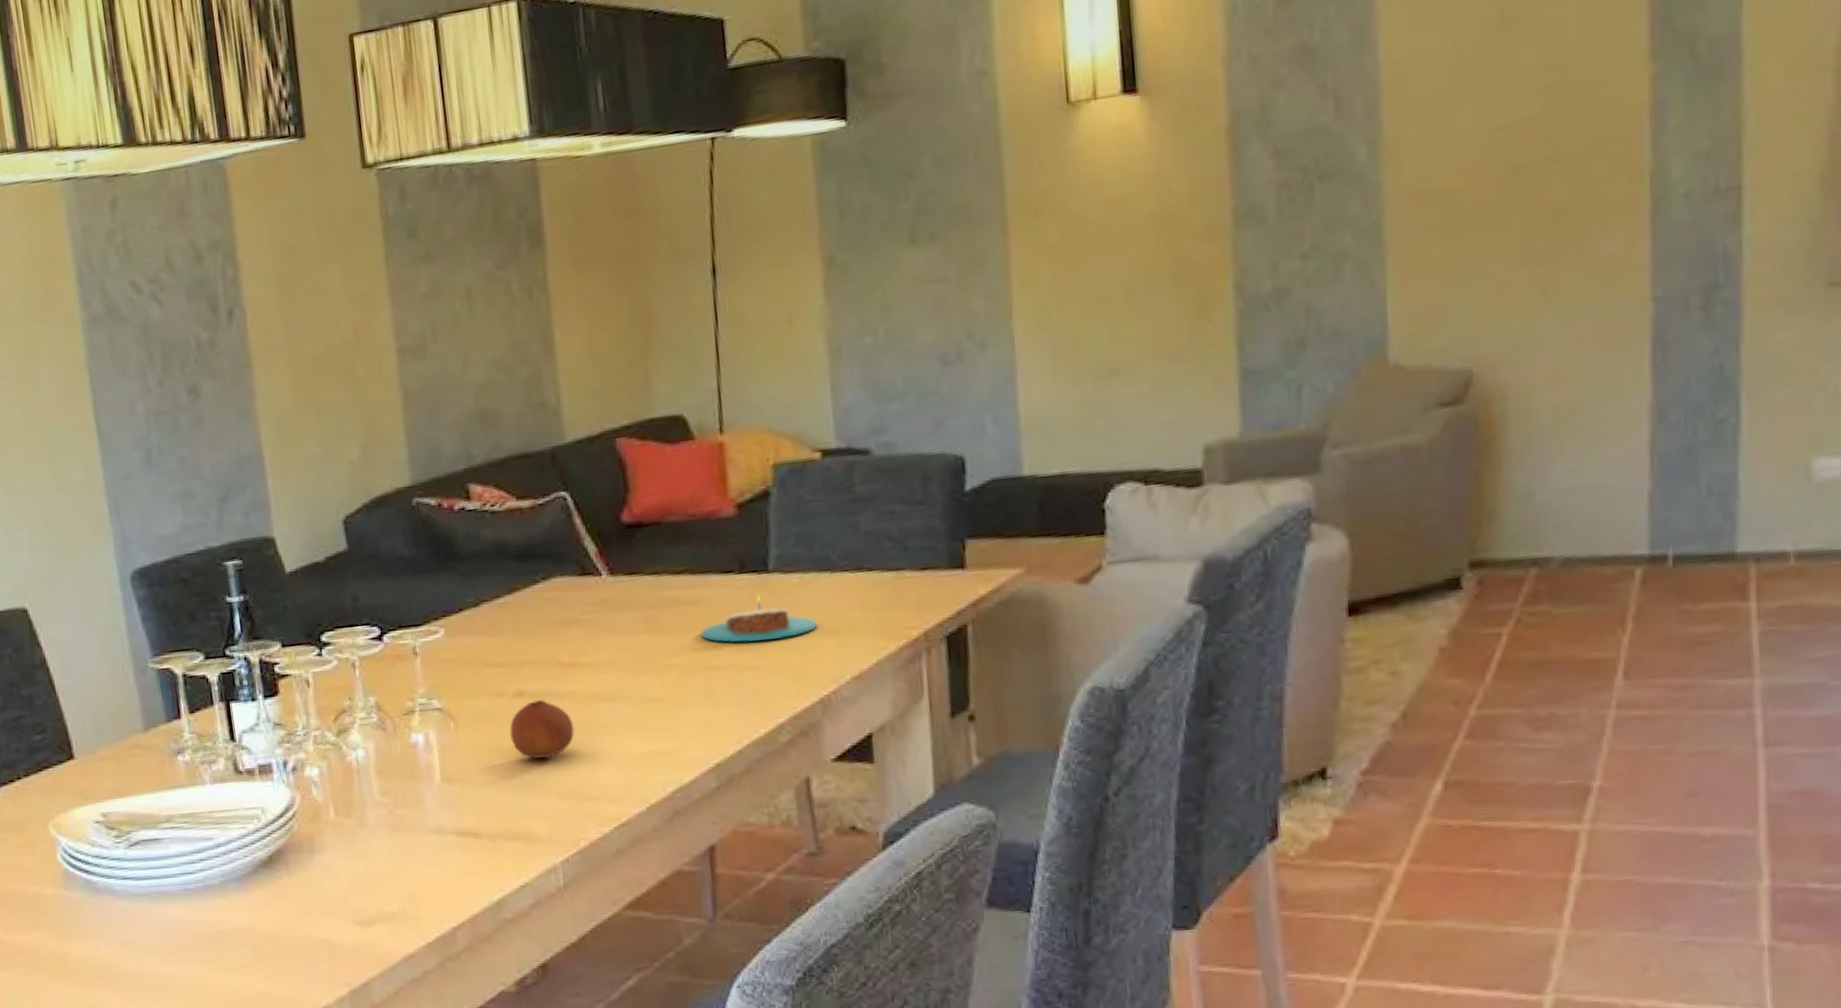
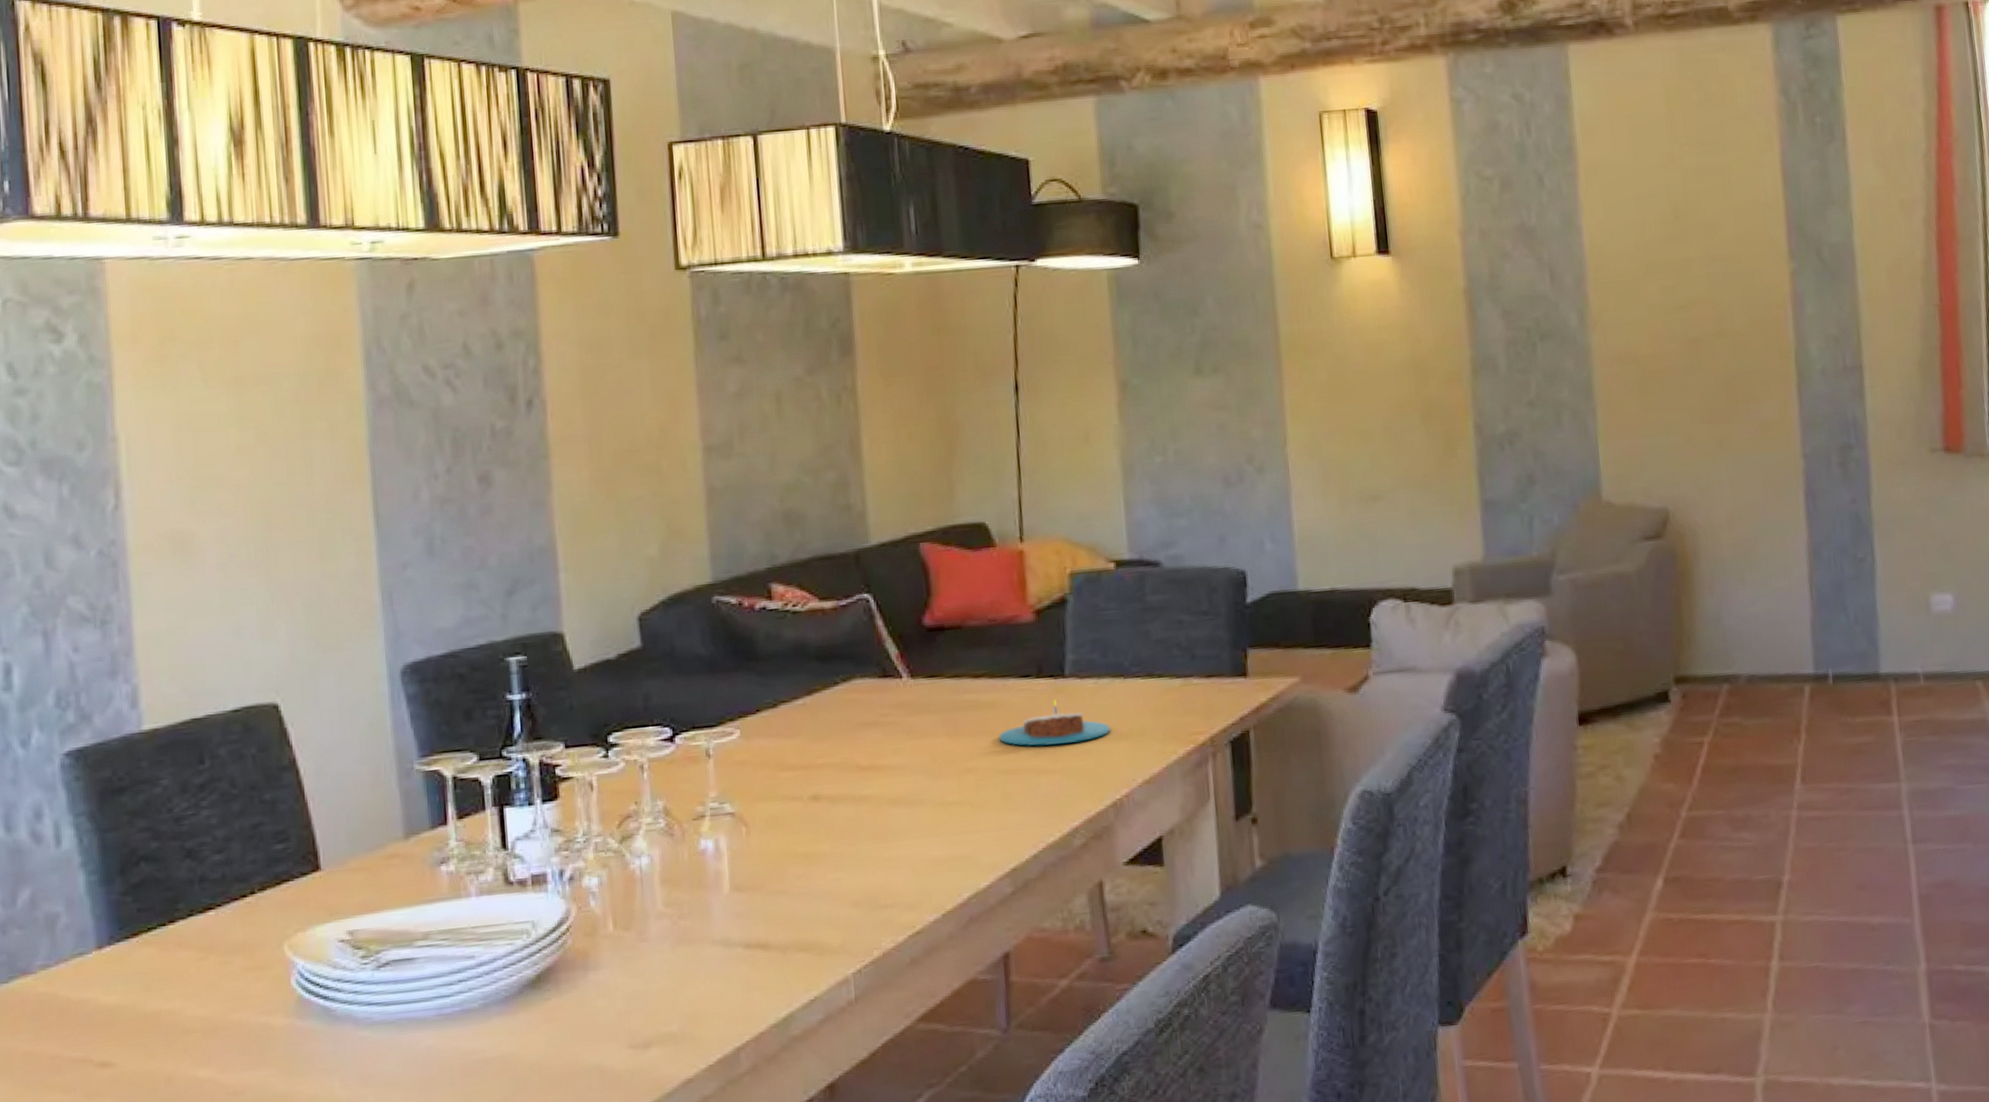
fruit: present [509,699,575,760] -> none [803,803,871,866]

